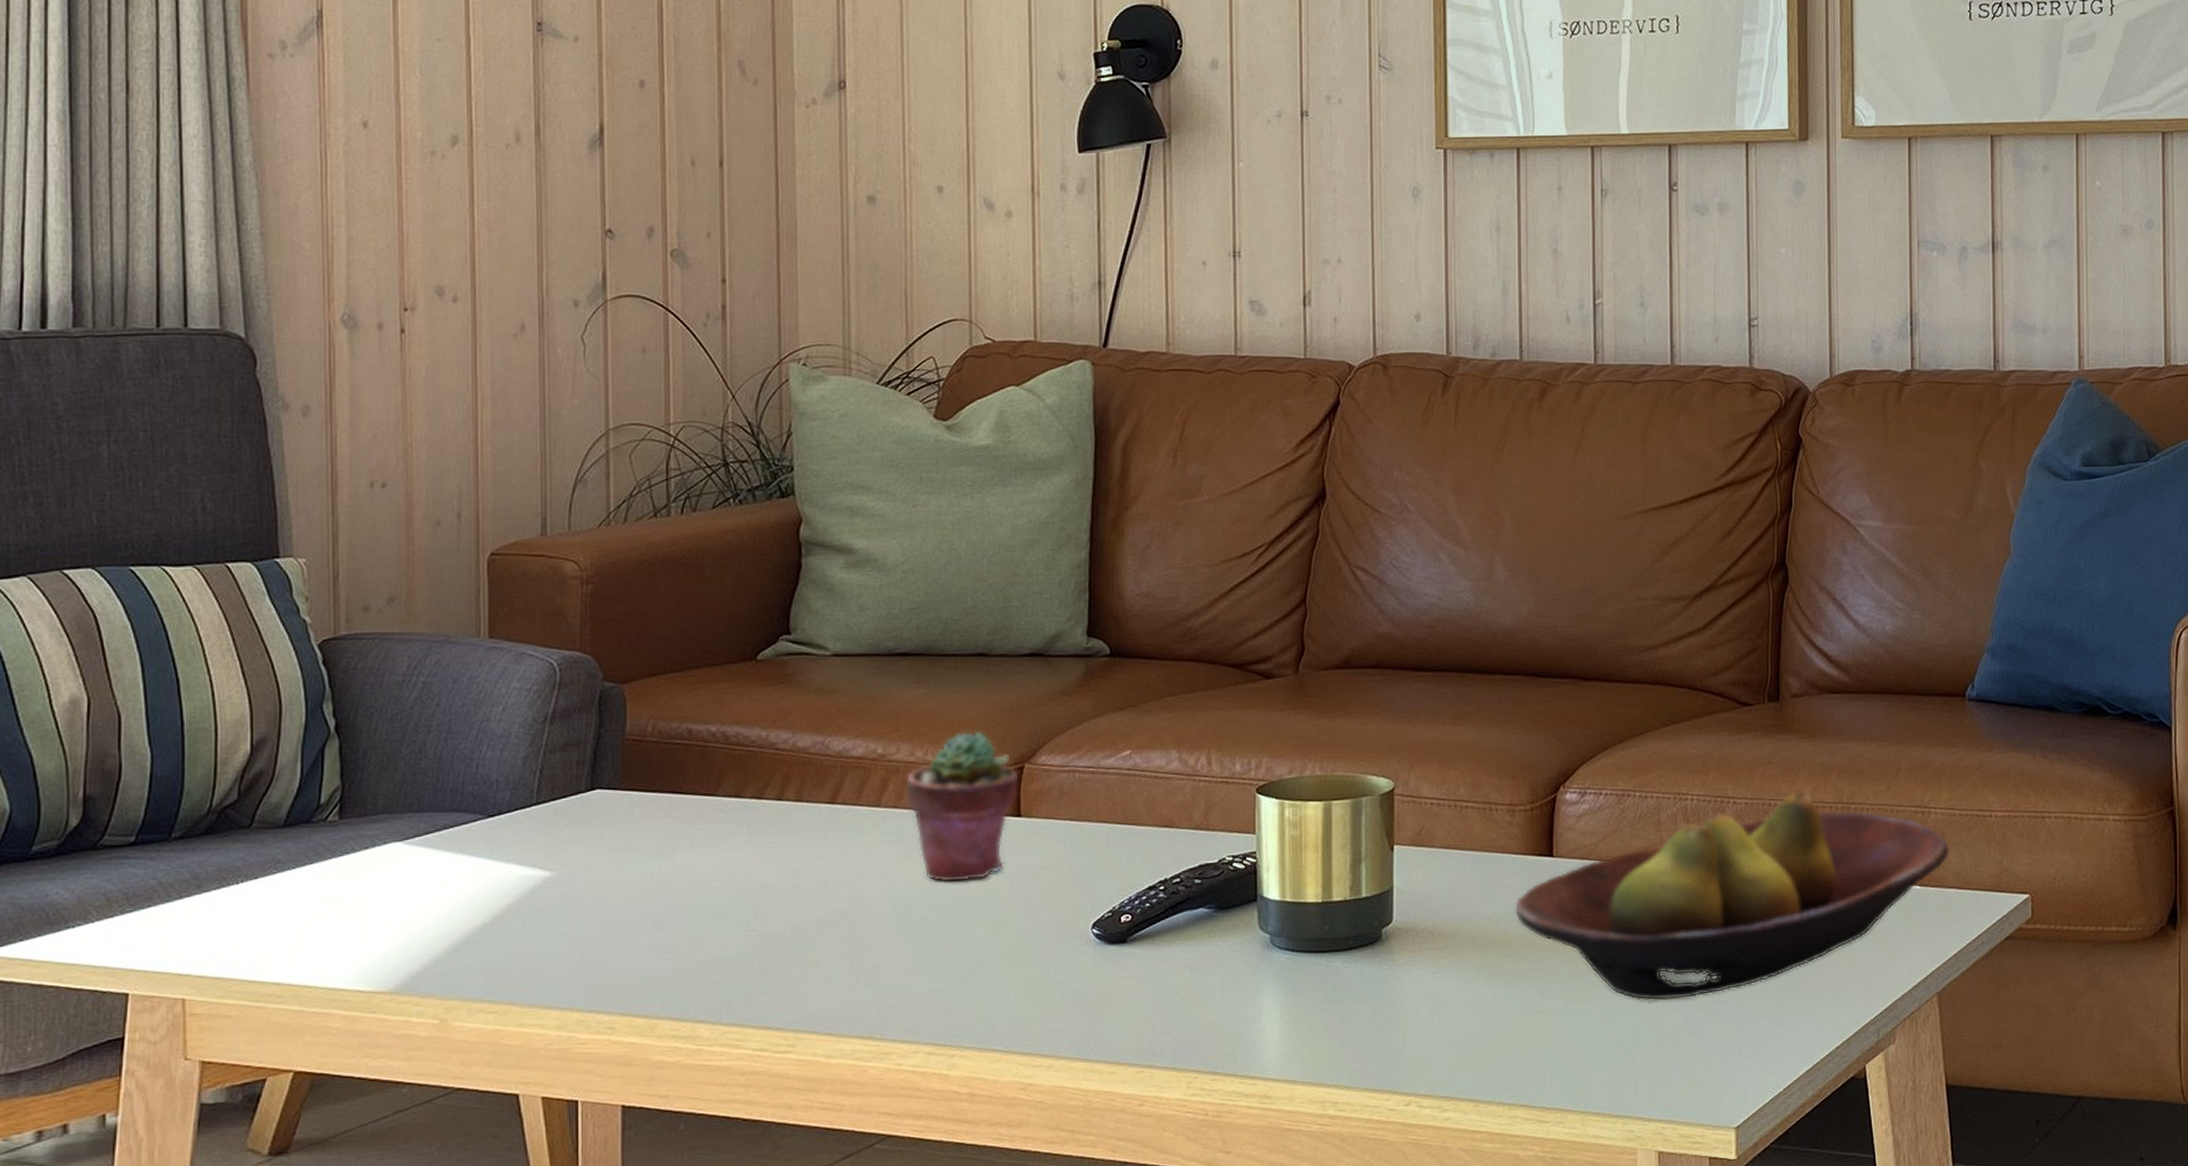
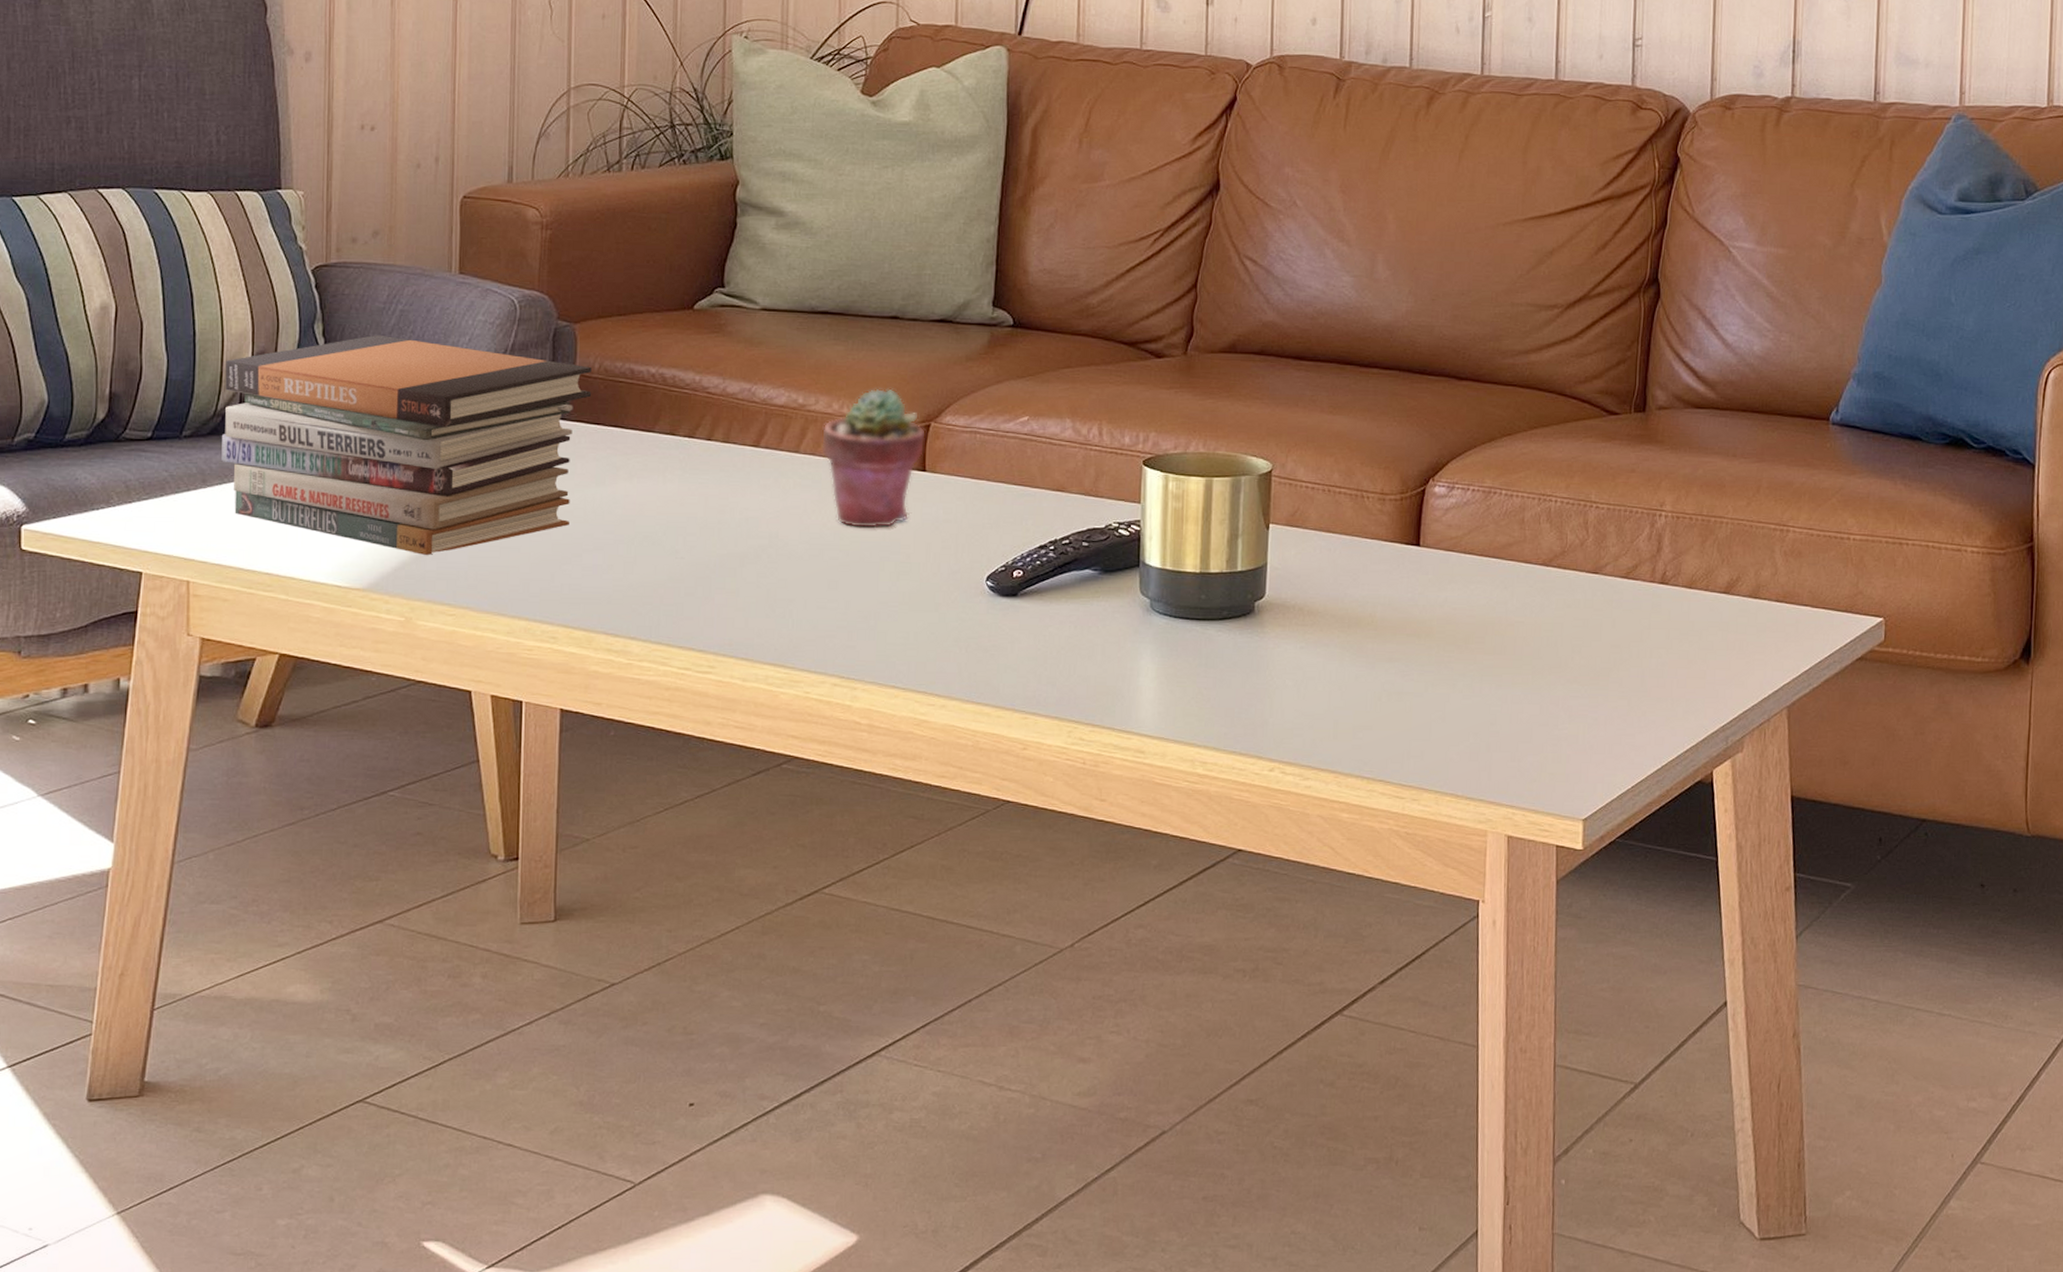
book stack: none [219,710,645,950] -> present [221,334,592,556]
fruit bowl: present [1514,793,1950,1001] -> none [1380,502,1807,693]

